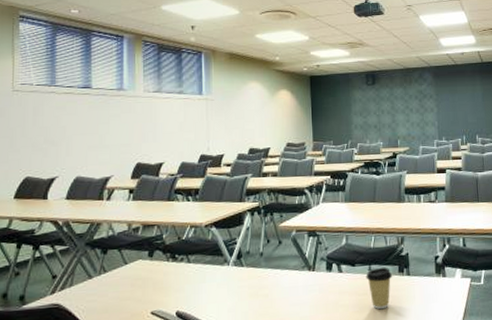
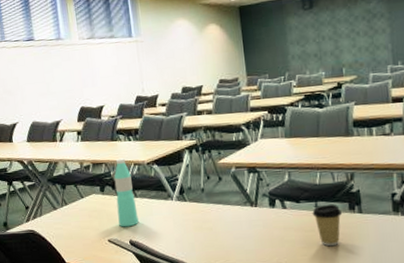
water bottle: none [166,220,189,297] -> present [114,158,139,227]

